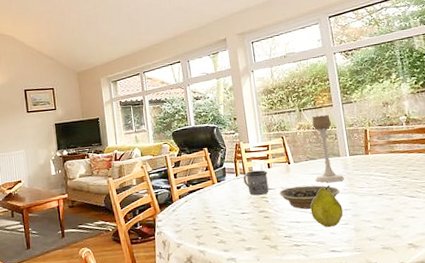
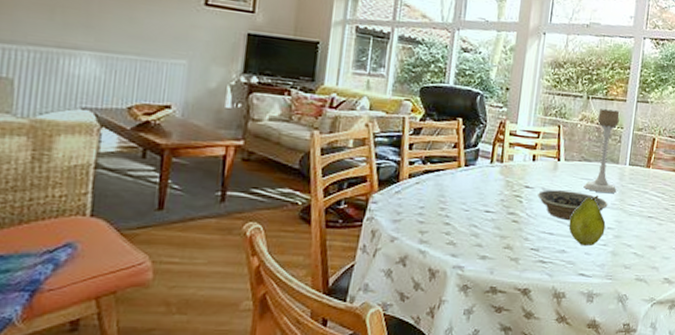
mug: present [243,170,269,196] -> none [498,160,531,193]

